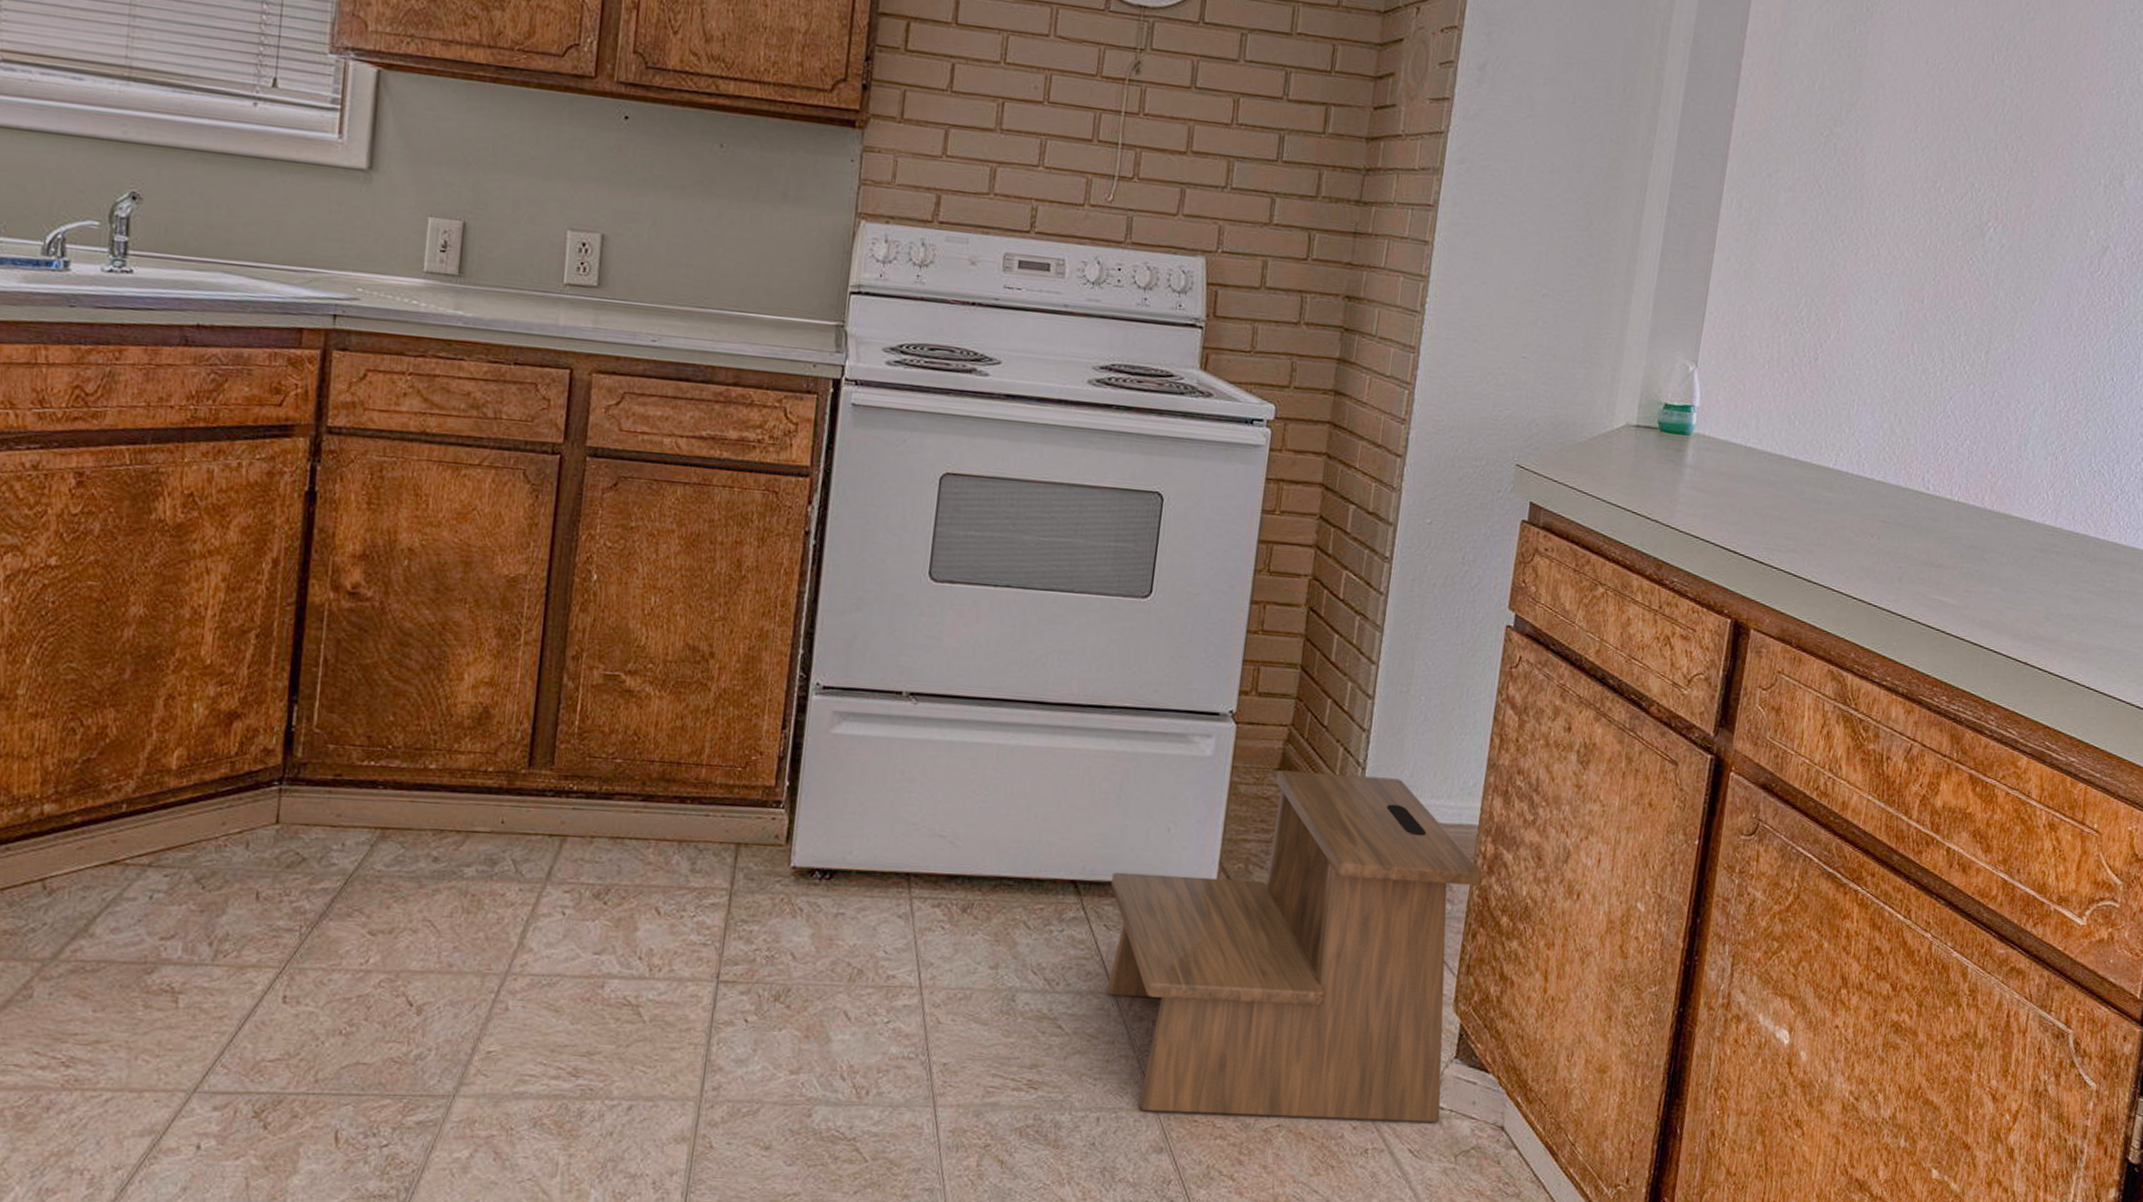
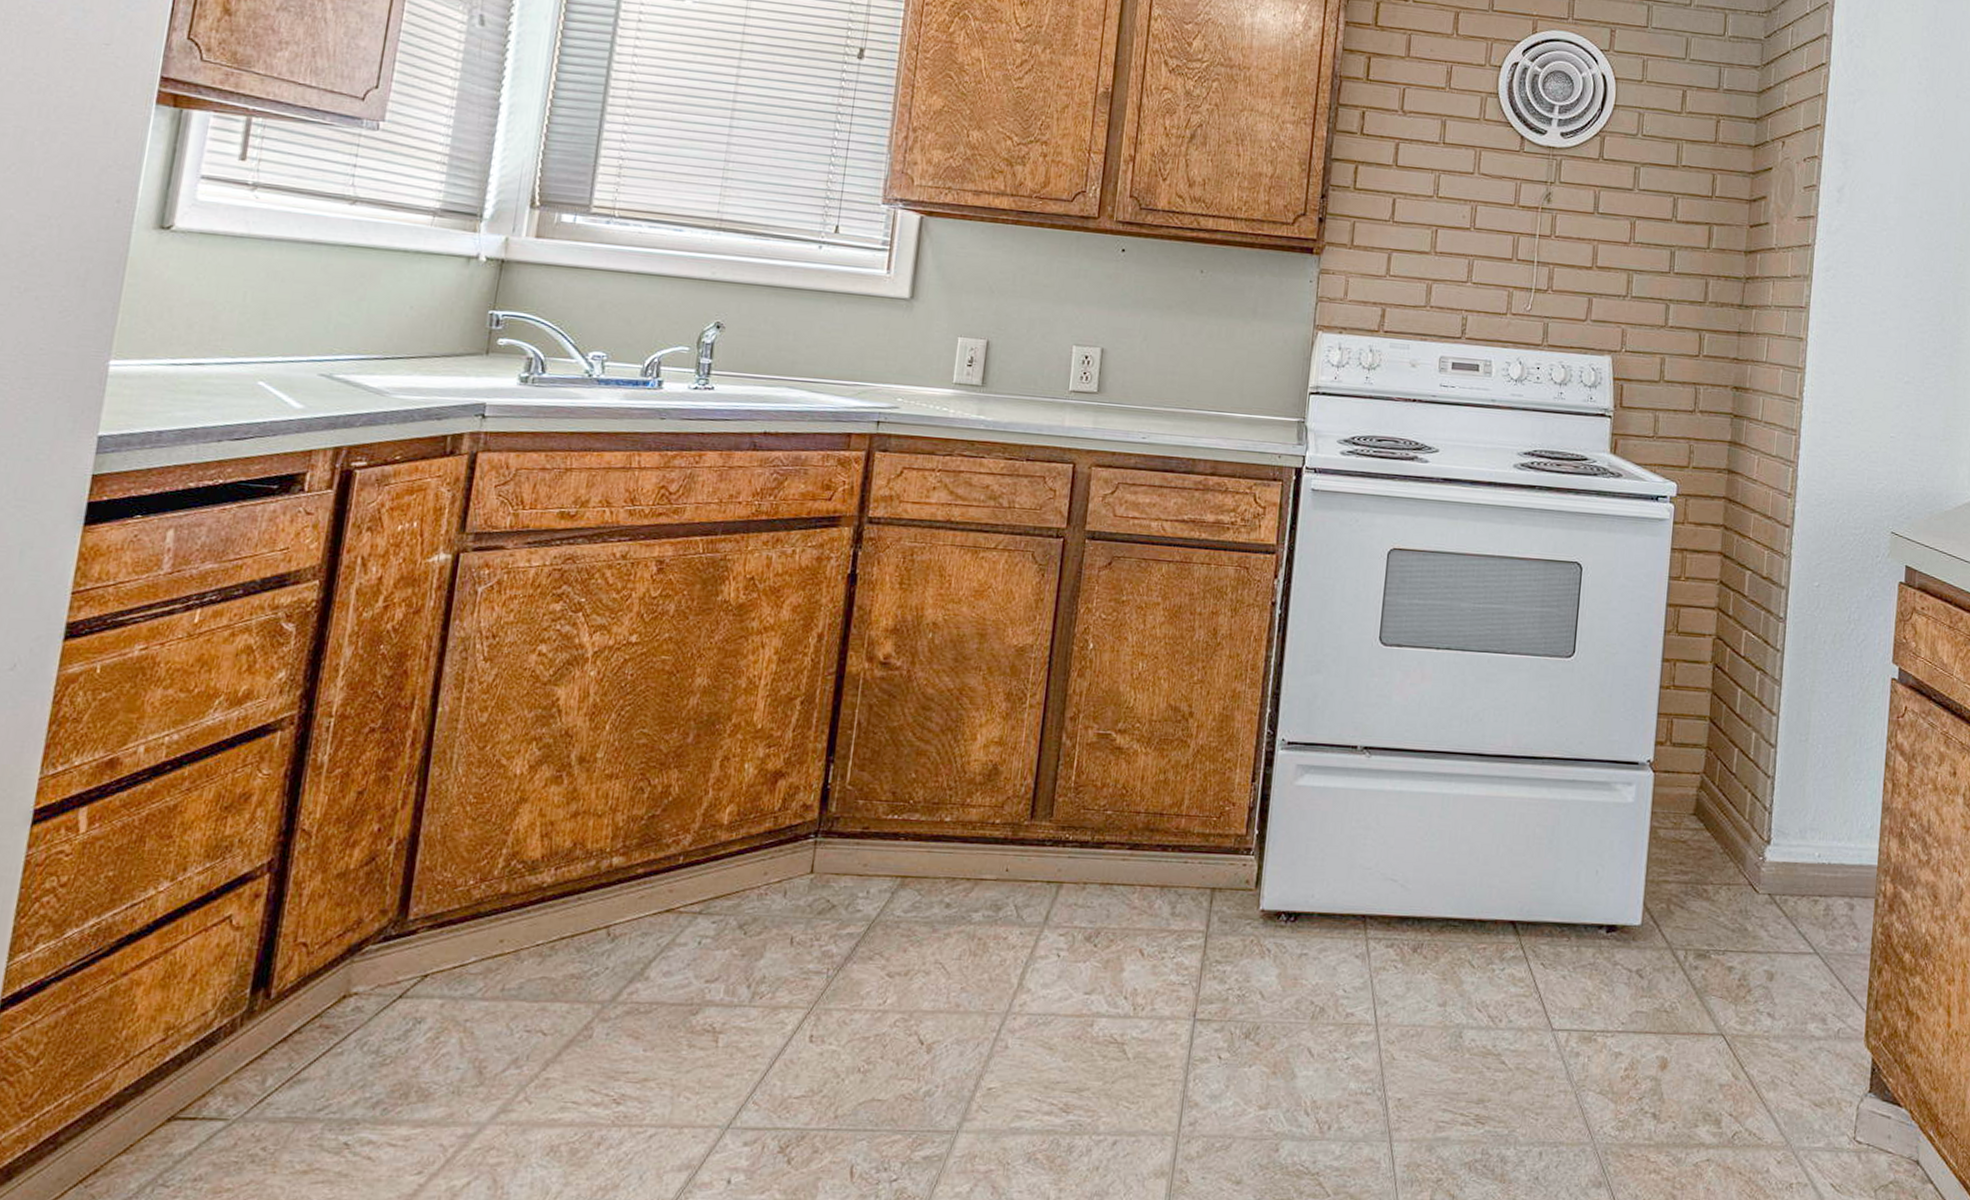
step stool: present [1107,770,1483,1123] -> none [1546,815,1884,1157]

